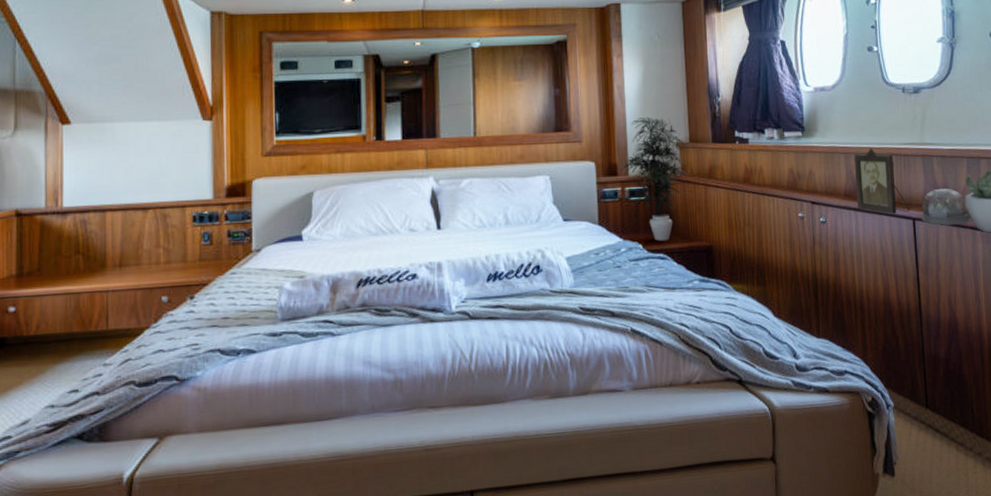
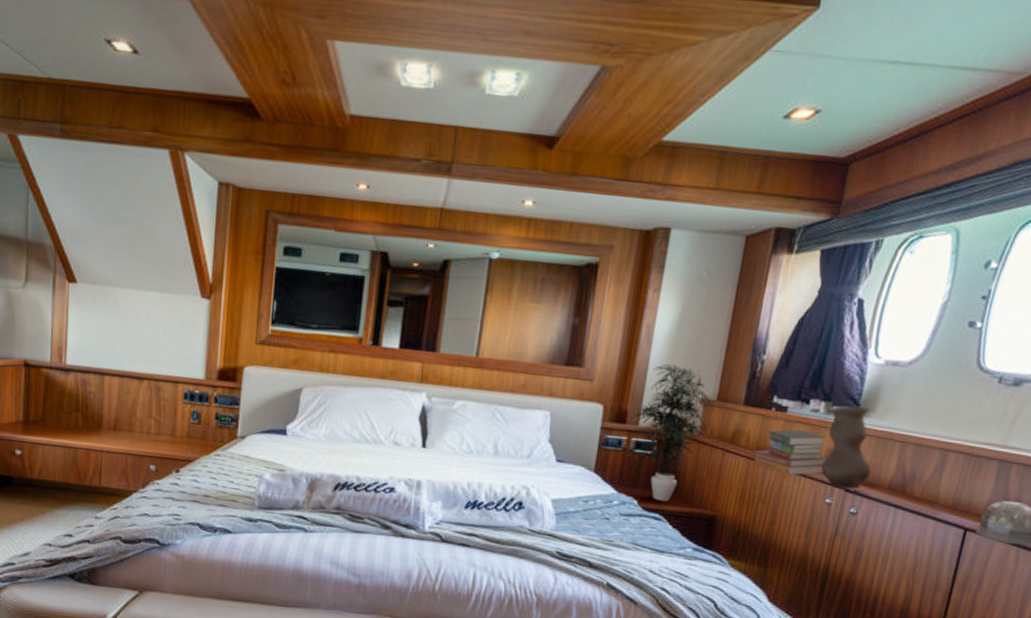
books: none [729,156,791,198] -> present [753,429,827,476]
vase: none [779,128,828,202] -> present [821,405,872,490]
photo frame: present [854,148,910,214] -> none [899,440,965,520]

